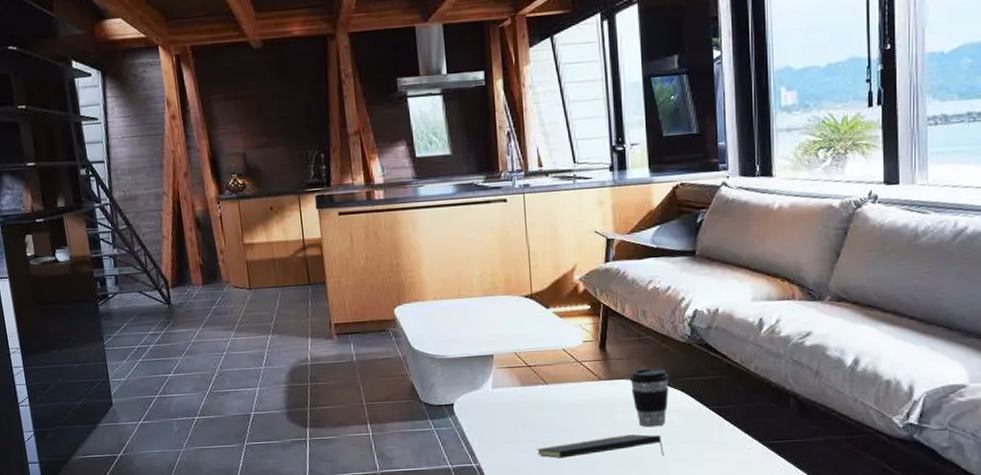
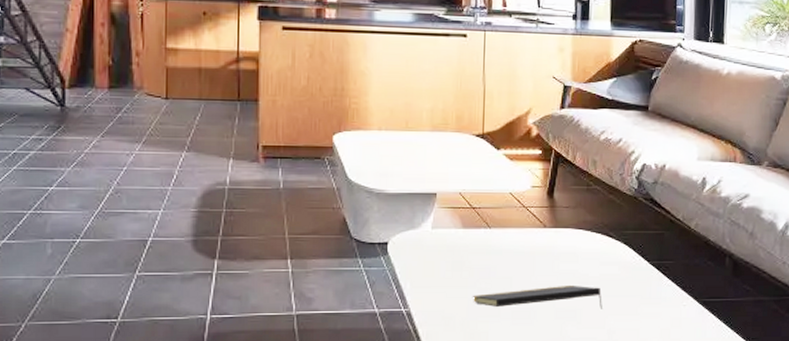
coffee cup: present [629,368,669,428] -> none [574,219,613,279]

